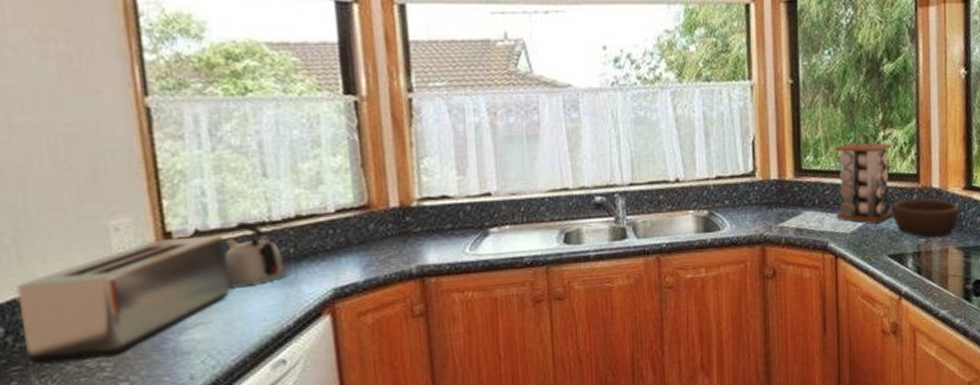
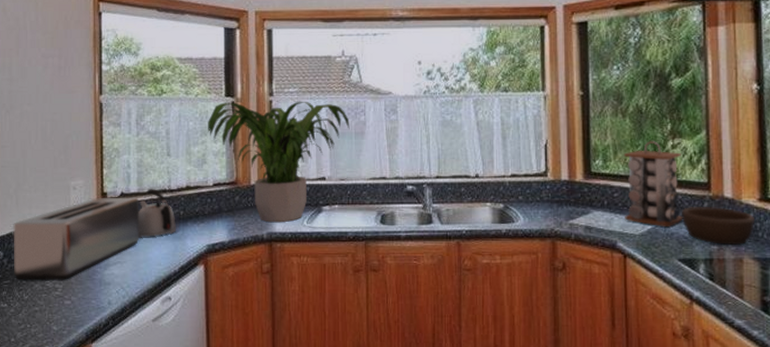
potted plant: none [320,98,520,254] -> present [208,101,350,223]

